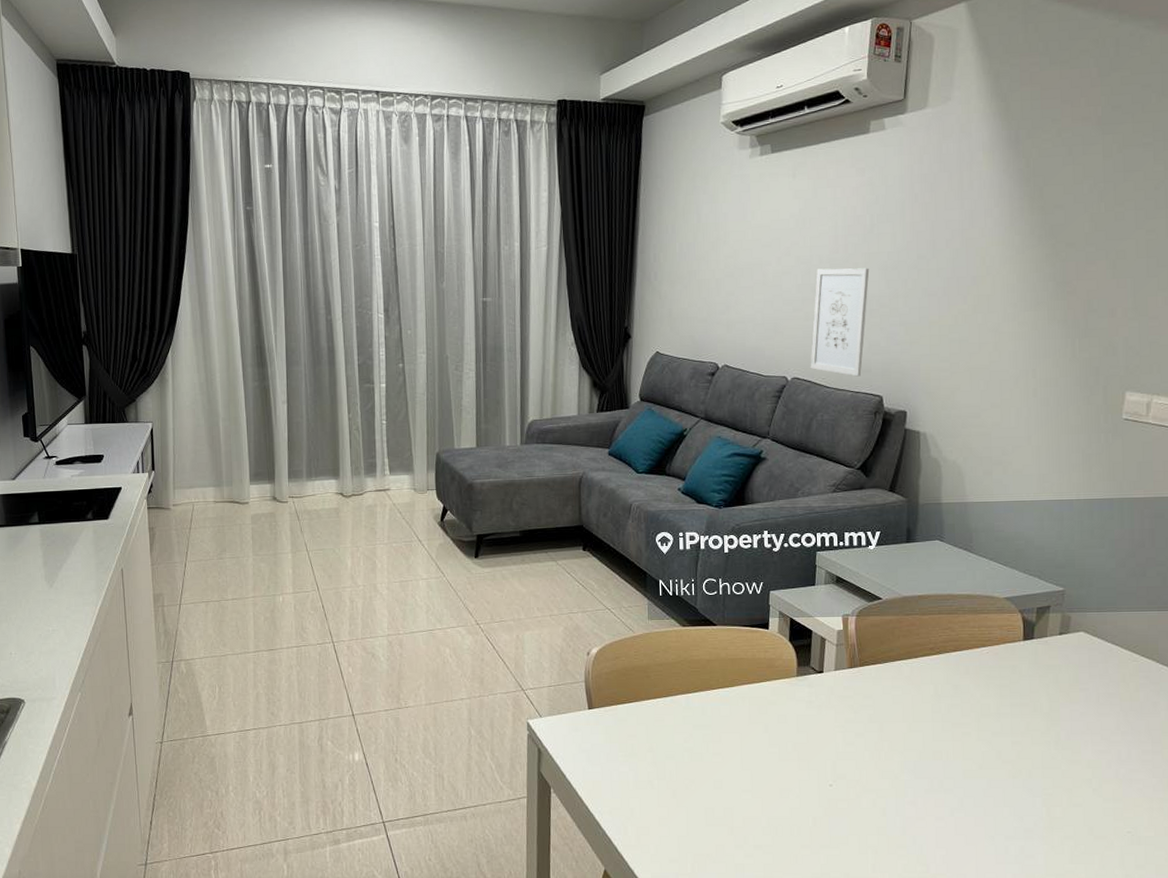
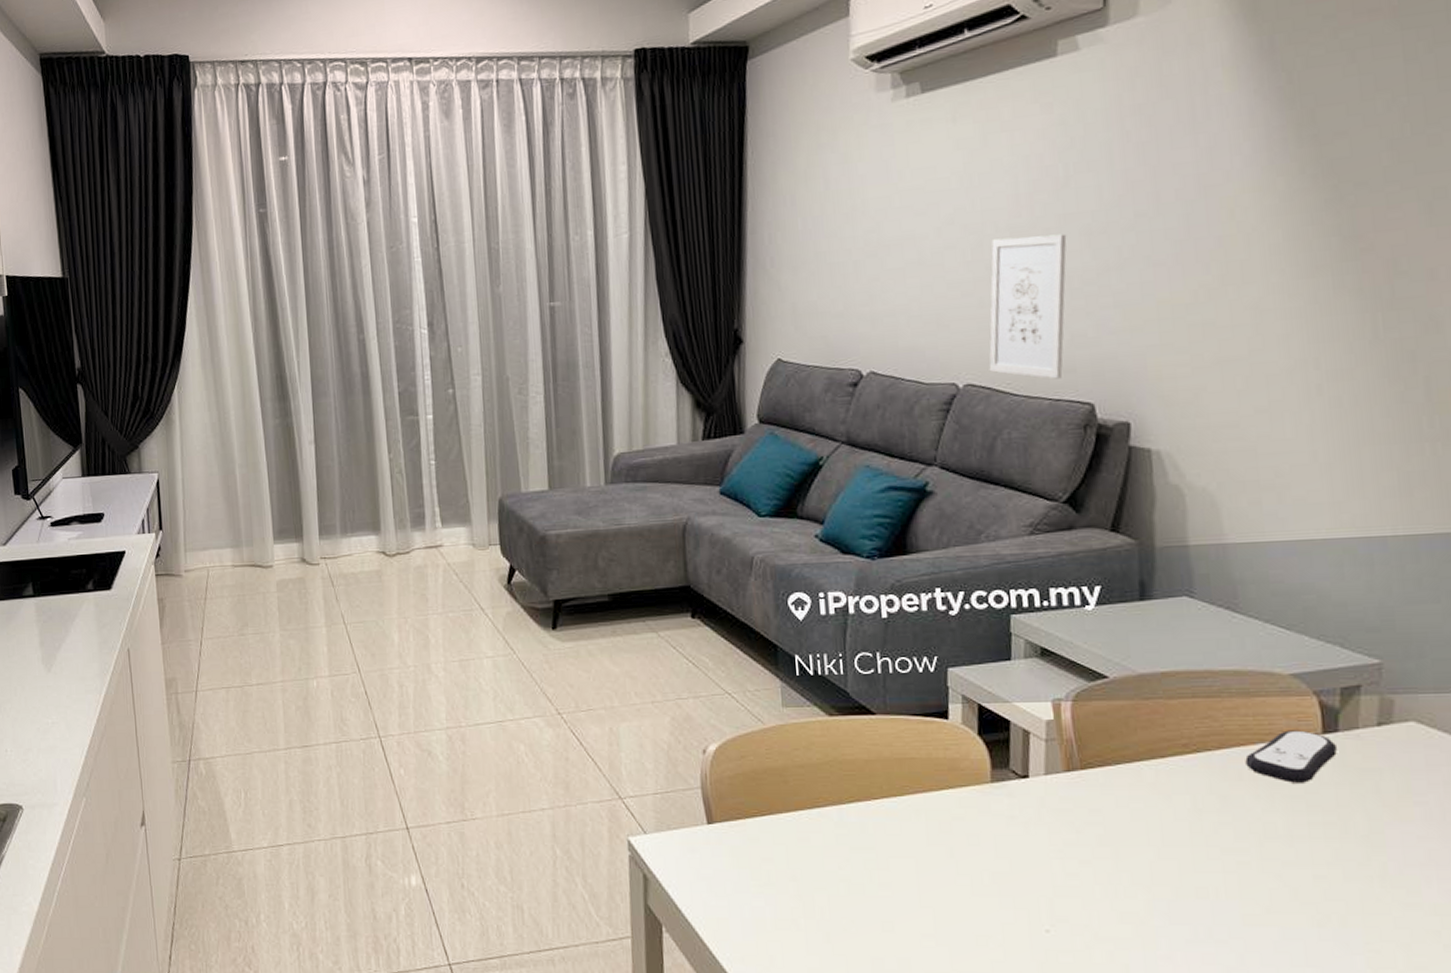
remote control: none [971,638,1032,676] -> present [1245,730,1337,783]

